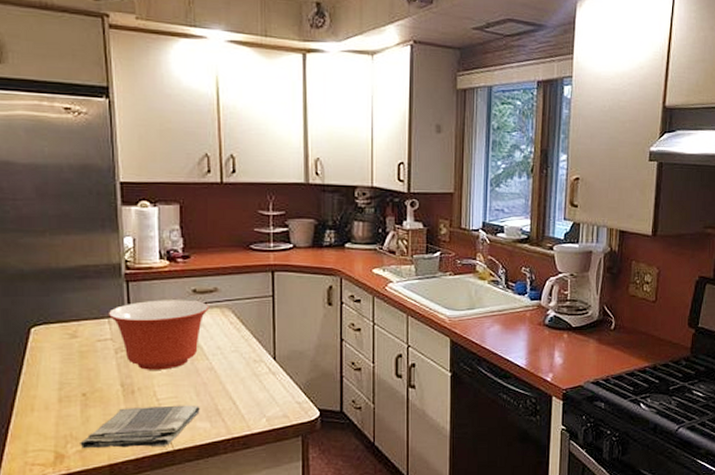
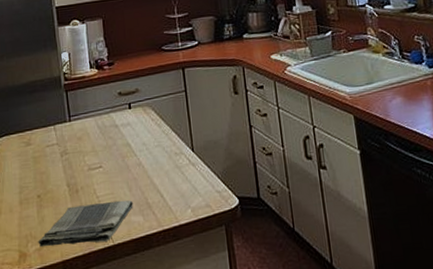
mixing bowl: present [108,300,210,370] -> none [53,102,133,170]

